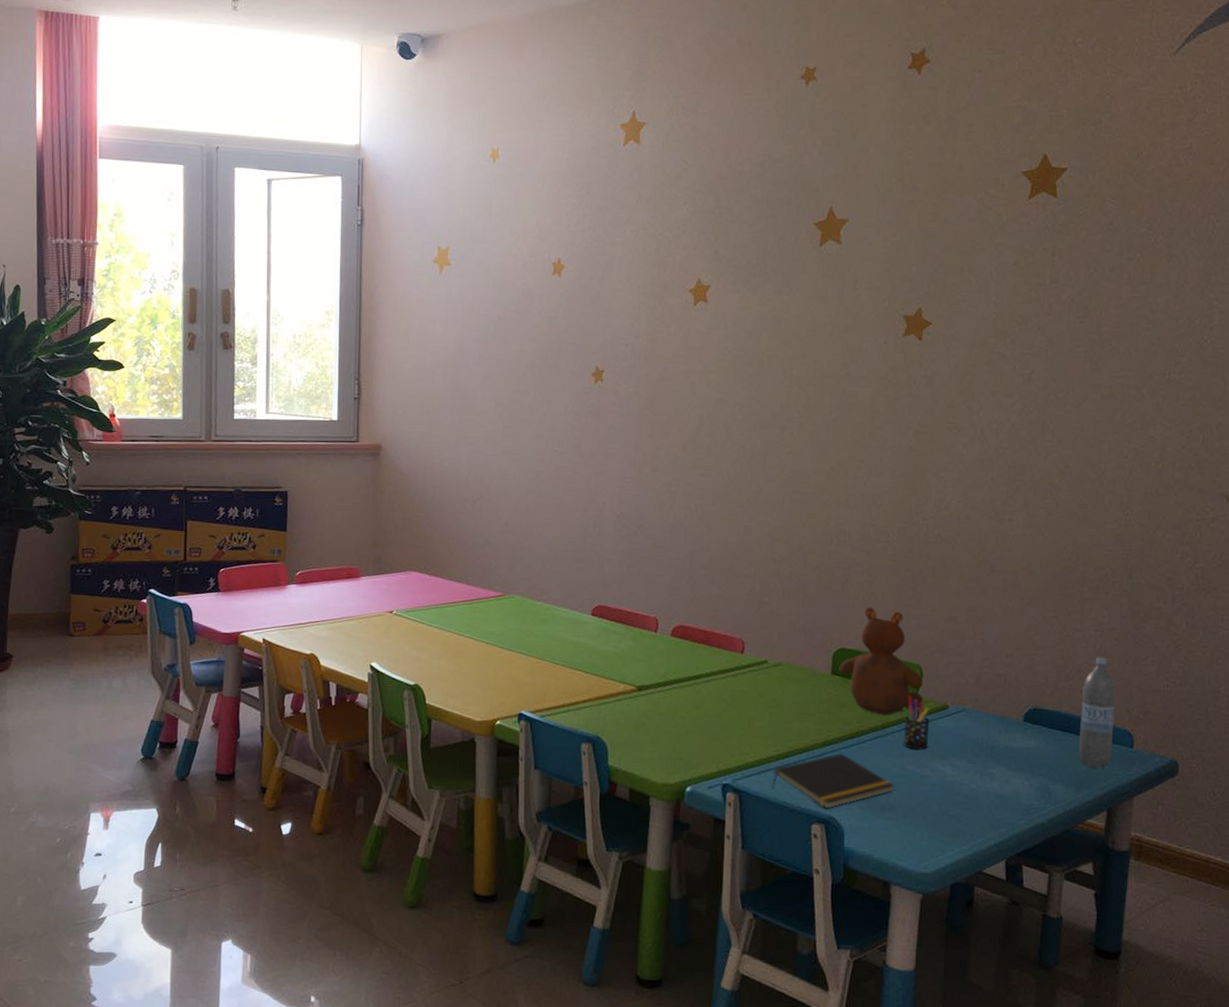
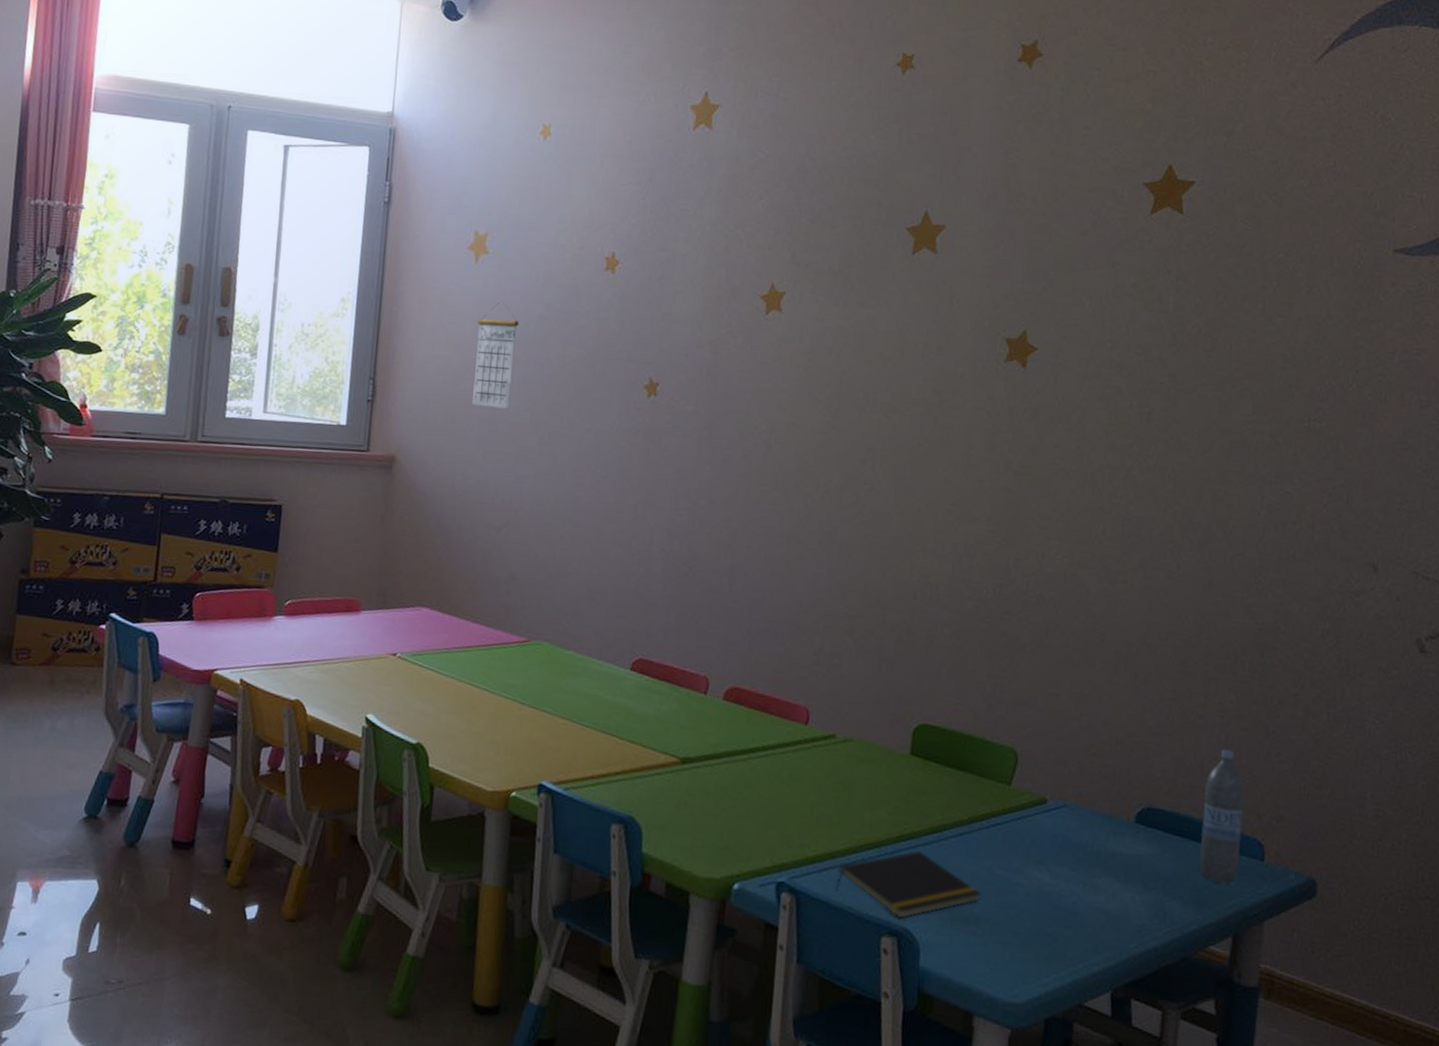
calendar: none [443,308,481,399] -> present [471,303,519,409]
teddy bear: present [839,607,924,715] -> none [919,676,1018,807]
pen holder: present [903,696,930,750] -> none [993,785,1025,852]

